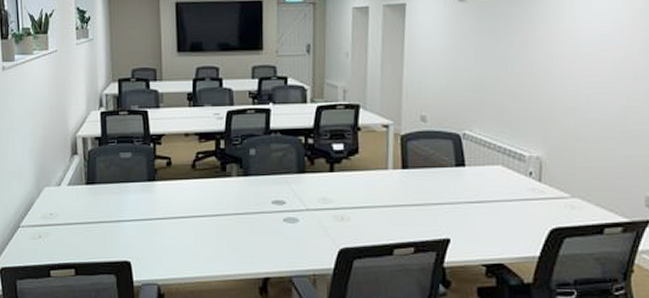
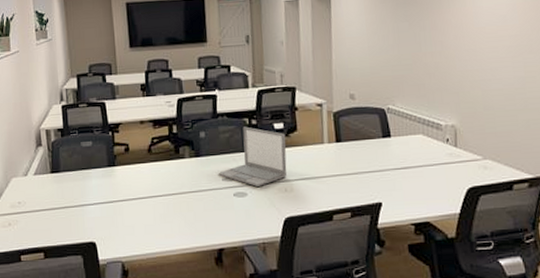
laptop: none [267,146,346,212] -> present [218,126,287,187]

